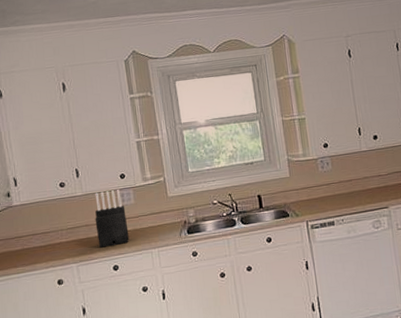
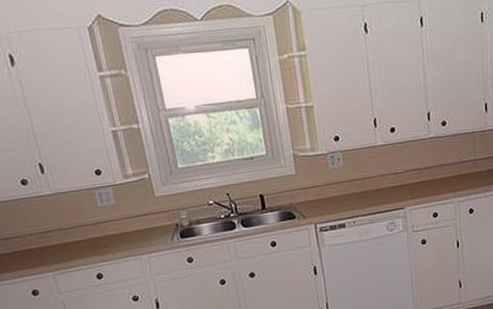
knife block: present [95,188,129,248] -> none [66,187,113,255]

